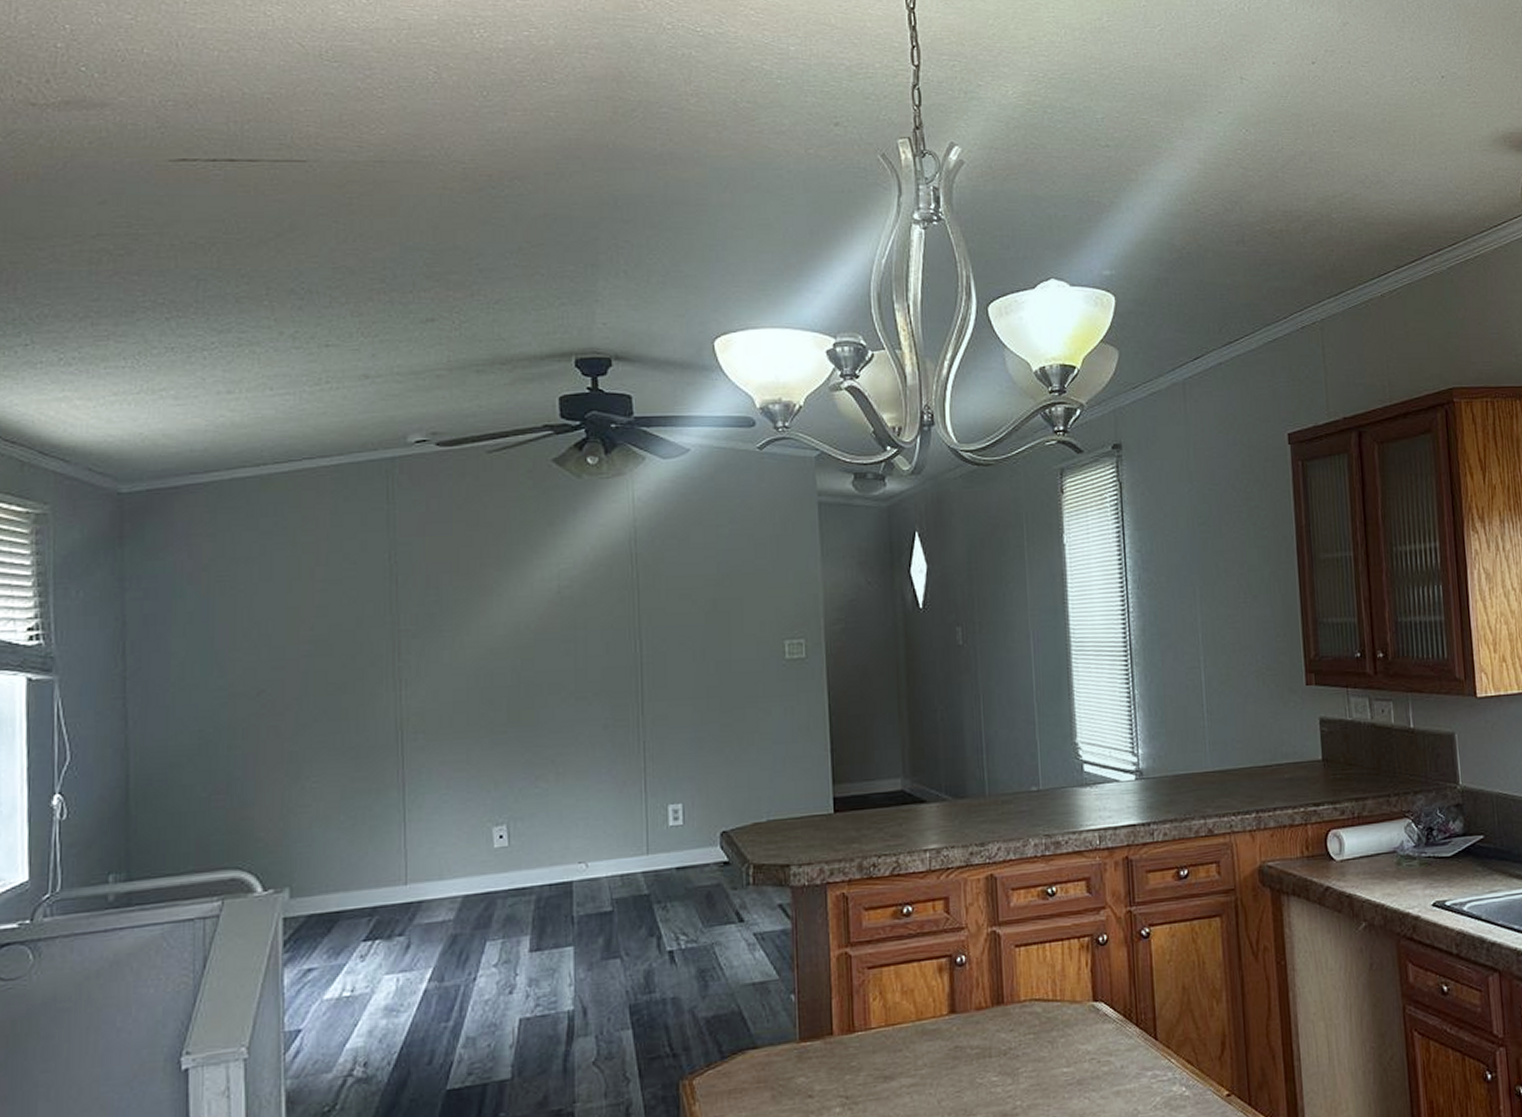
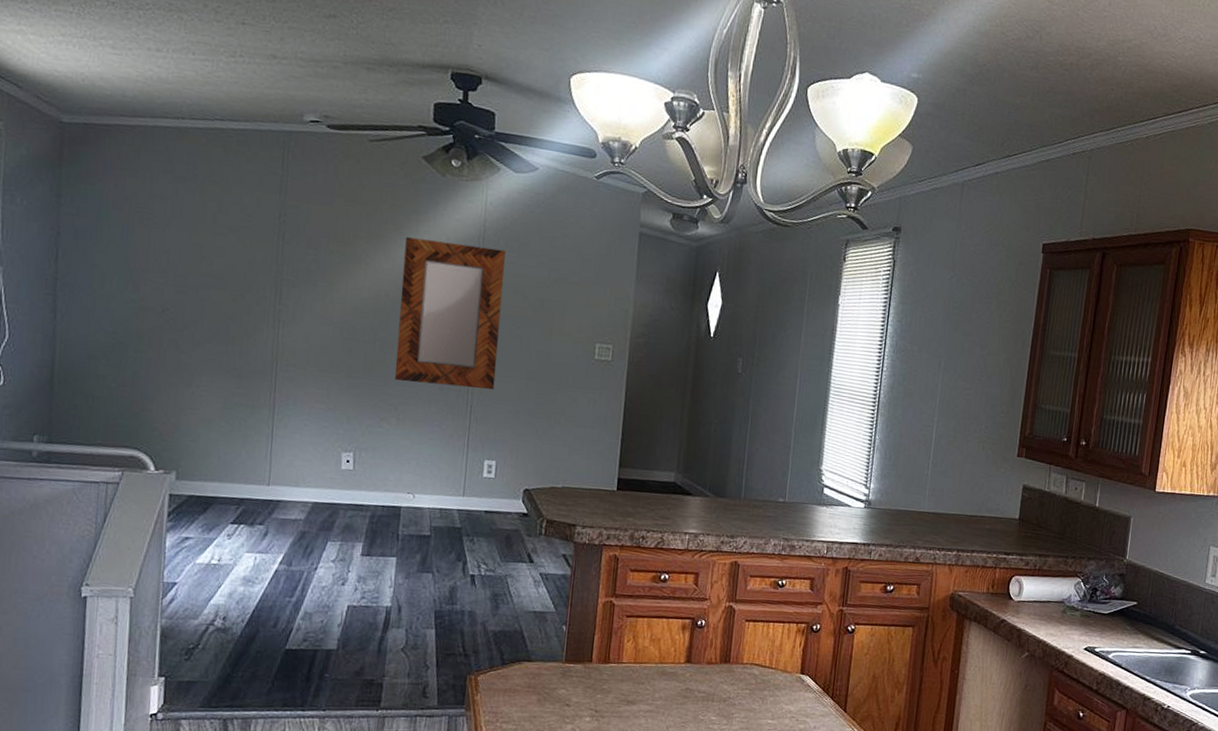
home mirror: none [543,550,669,728] -> present [395,237,506,390]

